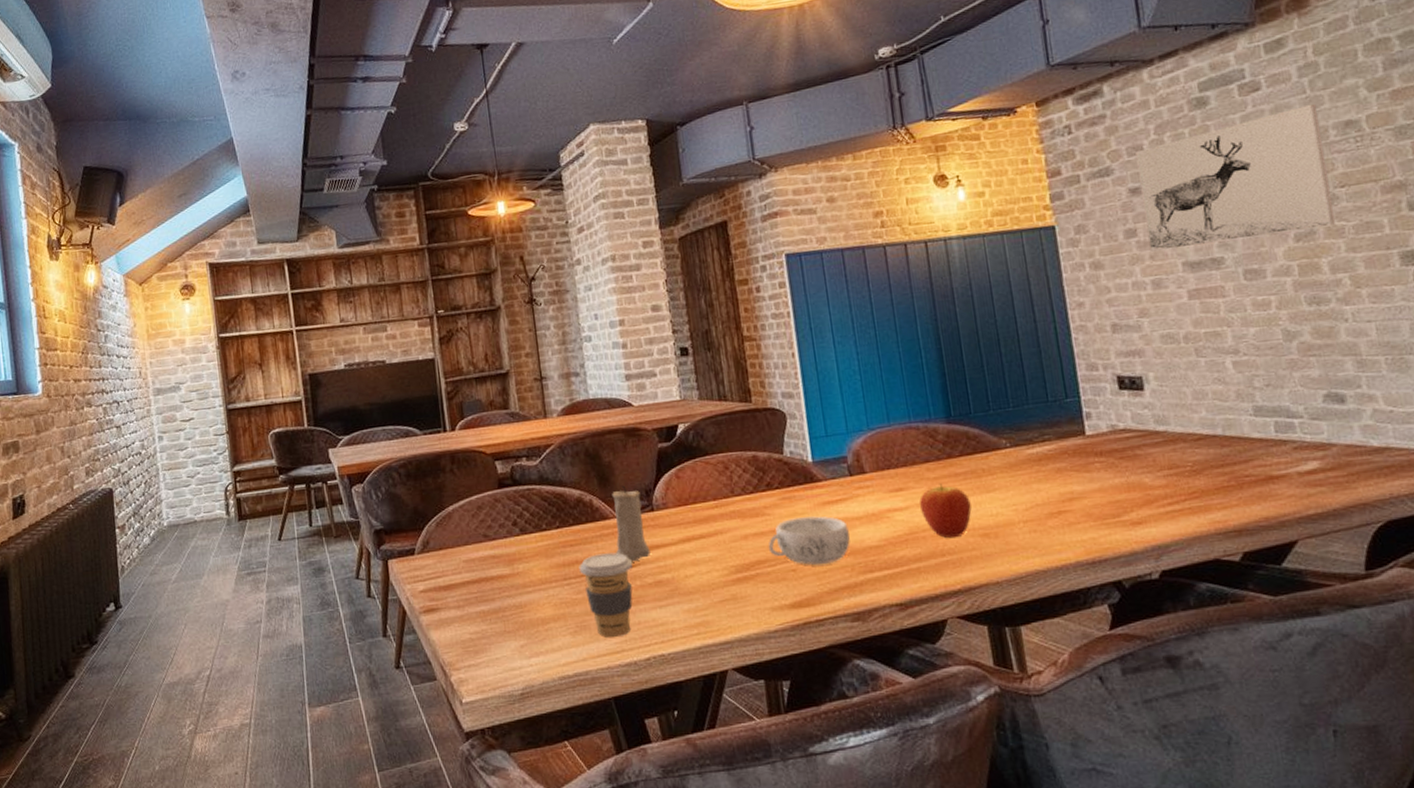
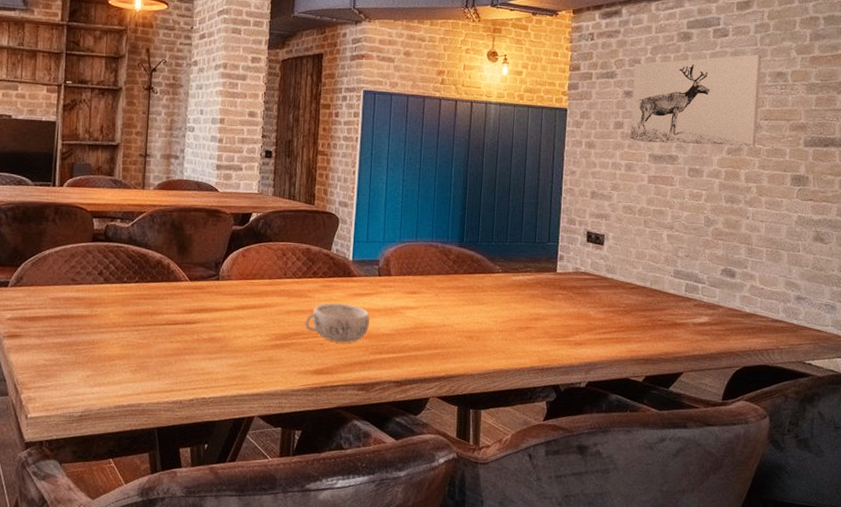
coffee cup: present [579,552,633,637] -> none [148,309,194,379]
candle: present [612,485,651,562] -> none [181,255,211,320]
fruit: present [919,483,972,539] -> none [427,293,464,336]

